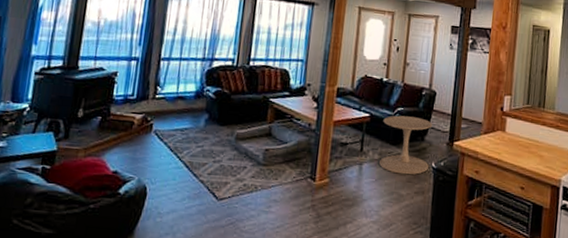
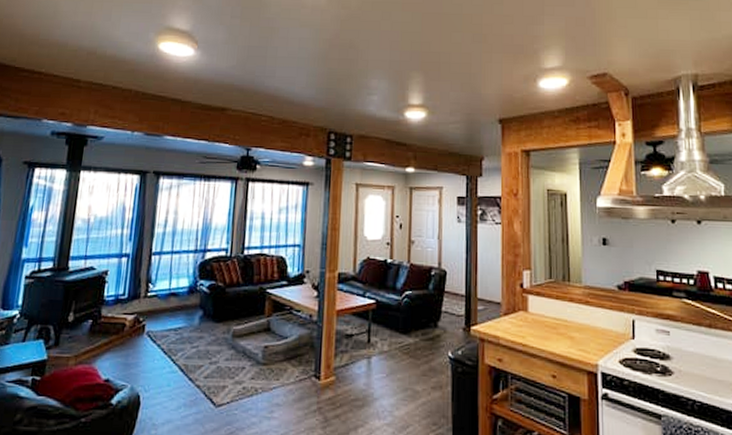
side table: present [379,115,433,175] -> none [390,300,446,368]

